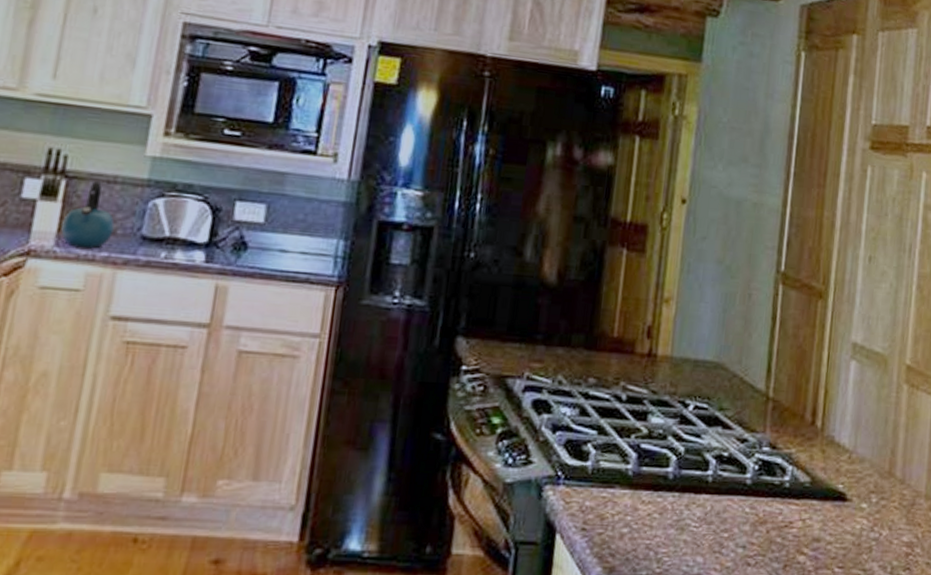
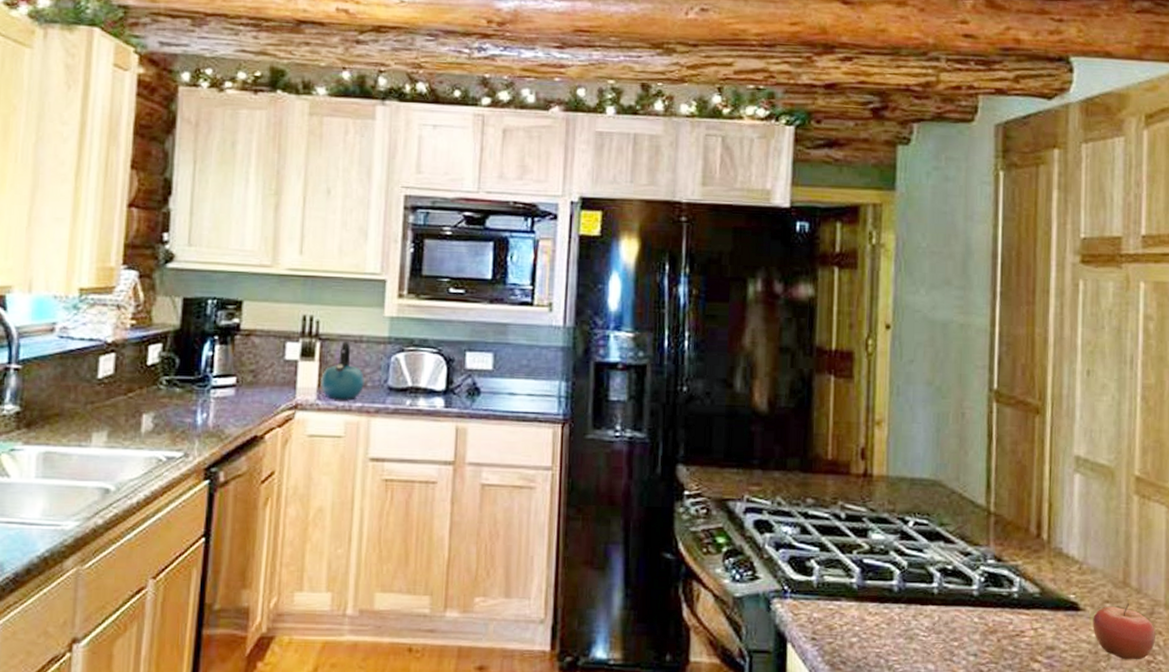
fruit: none [857,493,915,553] -> present [1093,603,1155,660]

